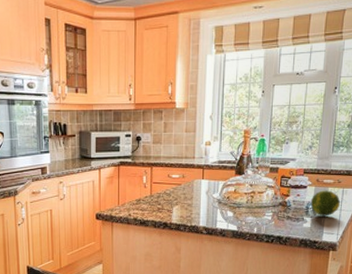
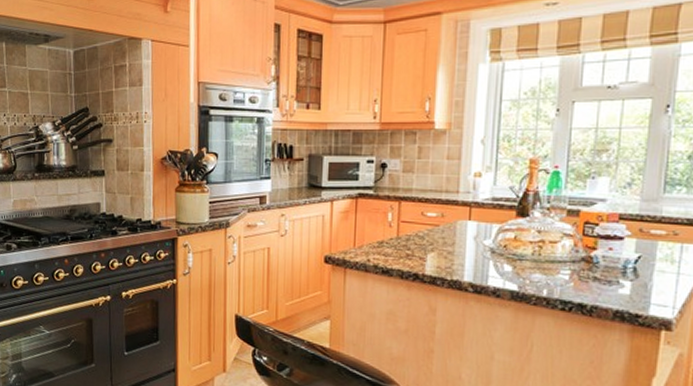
fruit: present [310,190,340,217] -> none [629,244,677,281]

